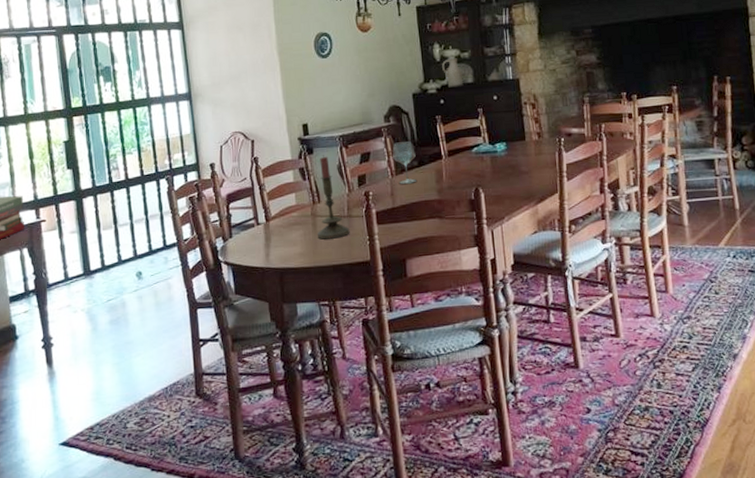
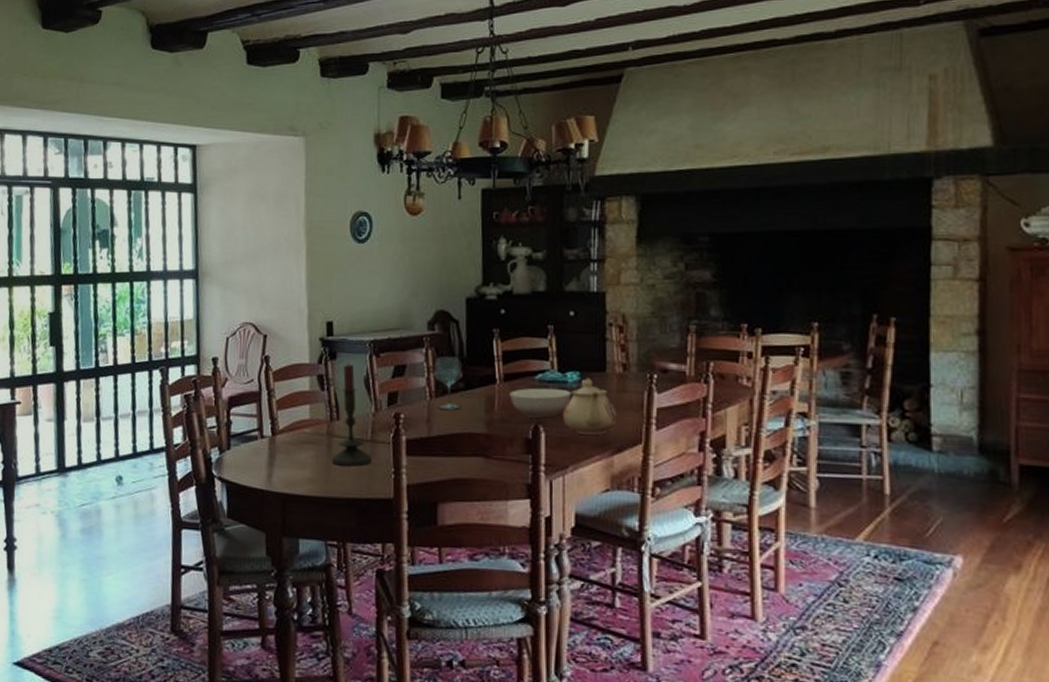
bowl: none [453,157,501,183] -> present [509,387,571,419]
teapot: none [496,146,539,192] -> present [563,377,618,436]

